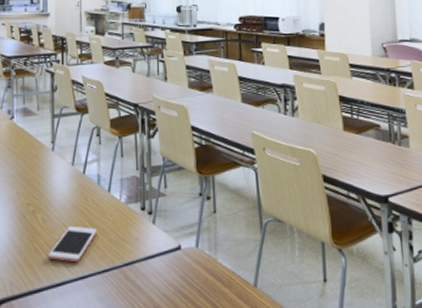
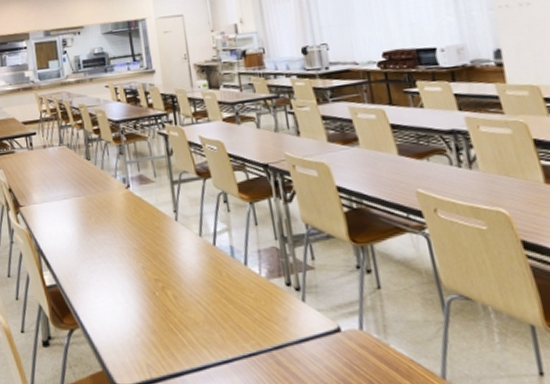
cell phone: present [48,225,97,263] -> none [184,303,237,345]

